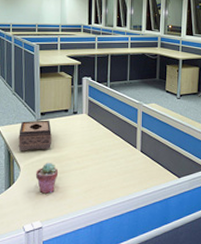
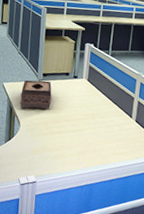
potted succulent: present [35,163,59,194] -> none [33,122,56,151]

